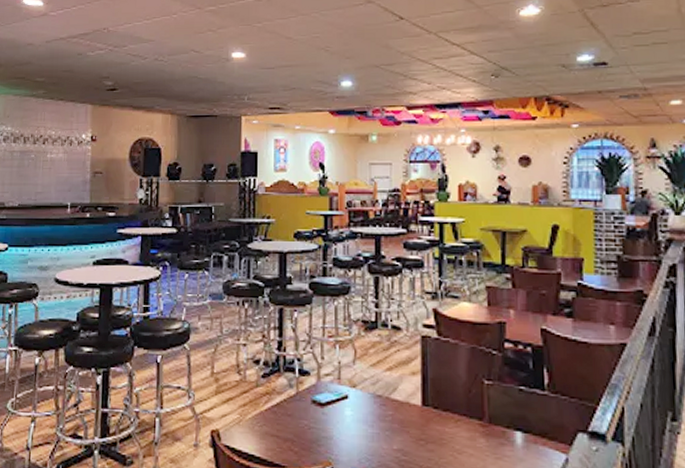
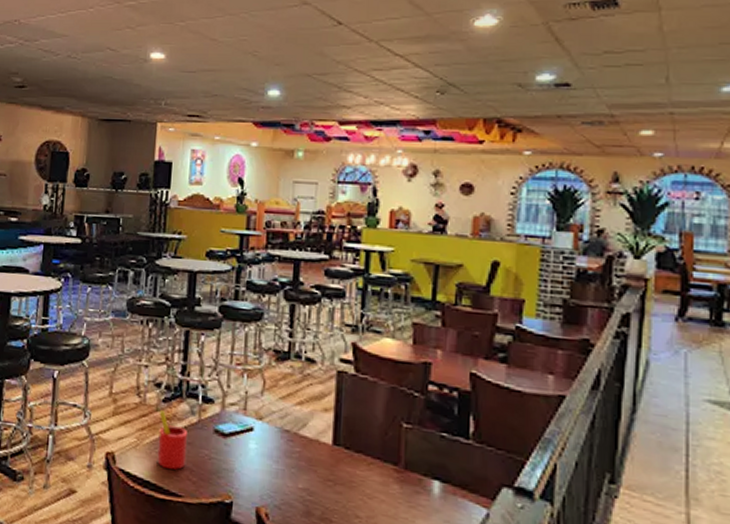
straw: none [259,386,288,442] -> present [157,410,189,470]

